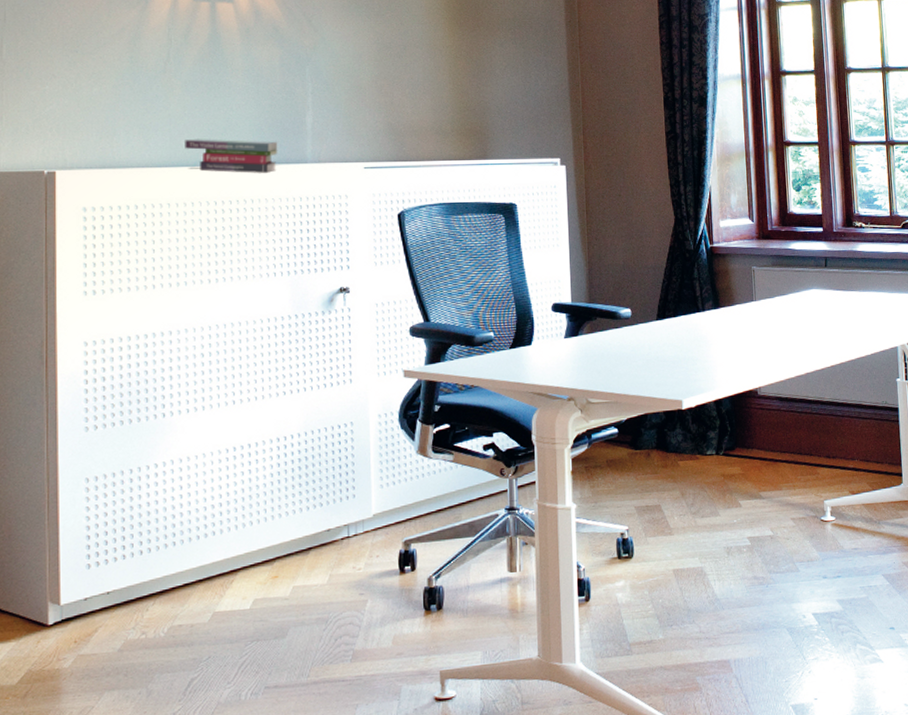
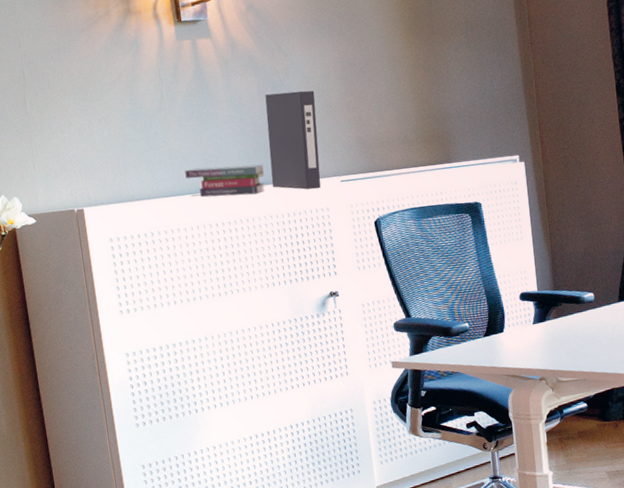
binder: none [285,68,344,174] -> present [265,90,321,190]

